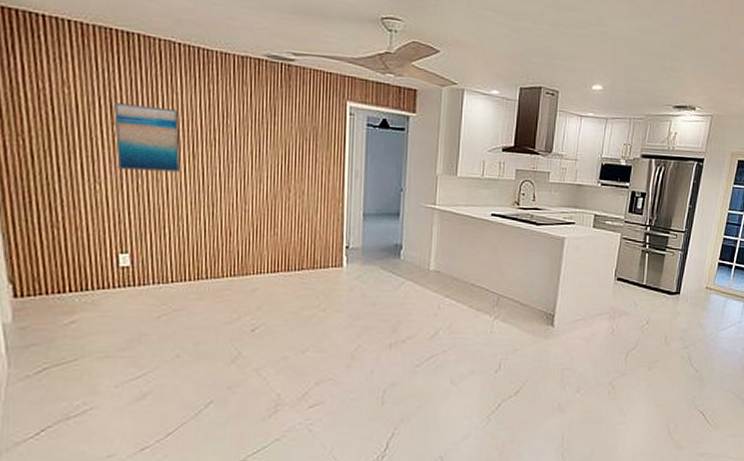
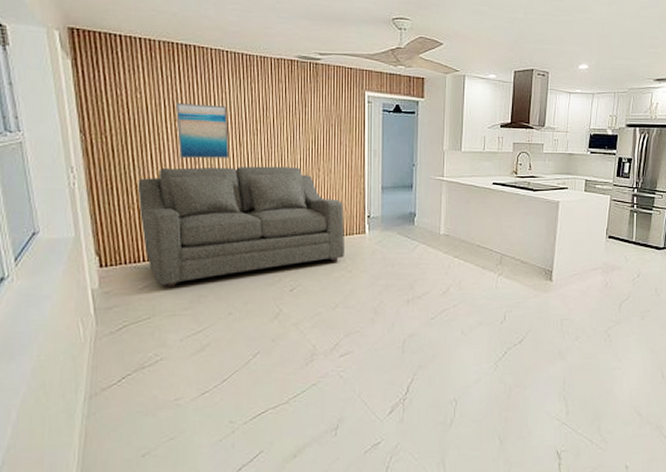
sofa: none [63,181,318,324] -> present [137,166,345,288]

